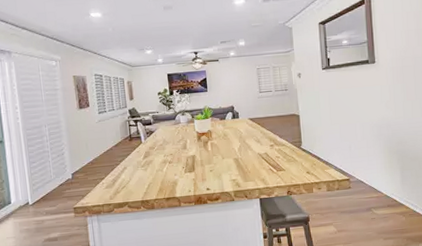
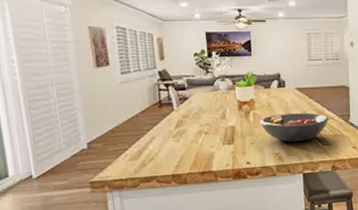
fruit bowl: none [217,141,282,169] -> present [260,112,329,142]

